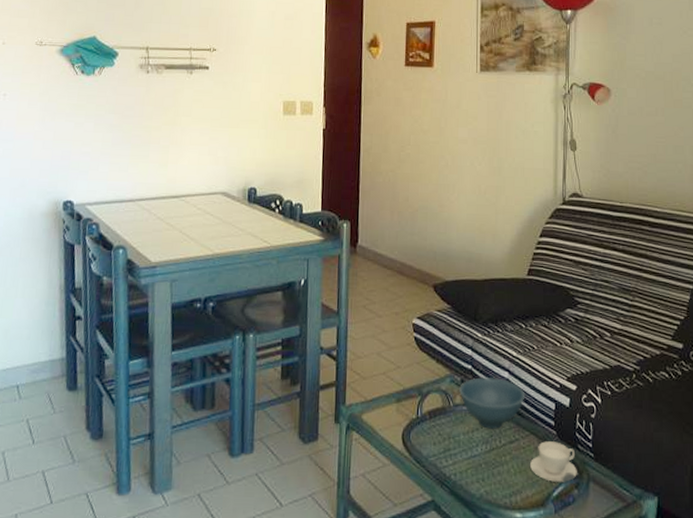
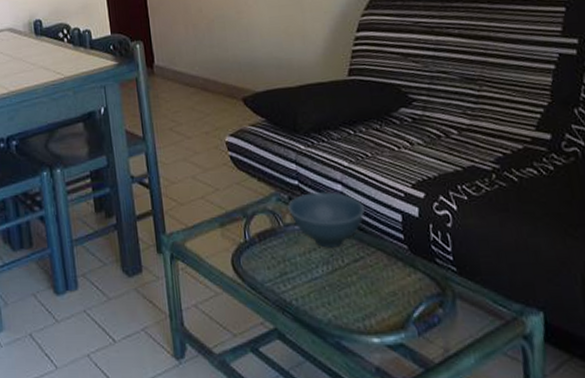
teacup: present [530,441,577,482] -> none [381,257,440,301]

